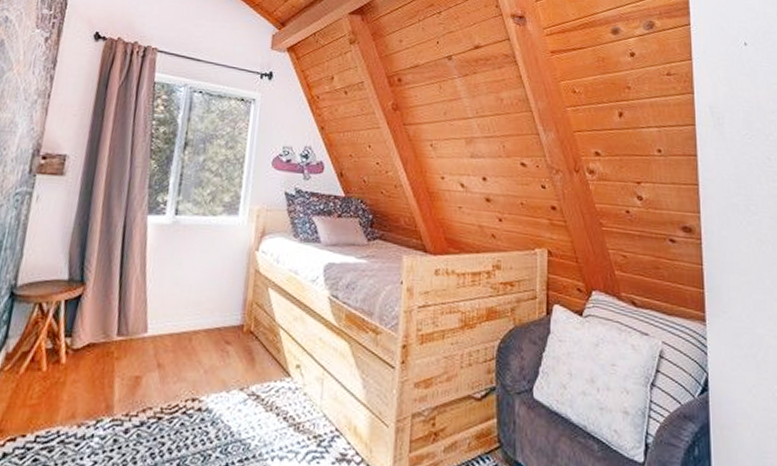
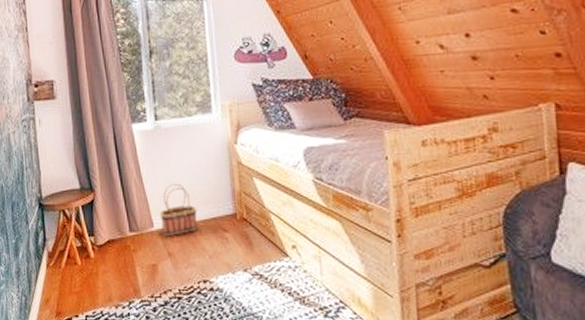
basket: none [156,285,202,344] -> present [159,183,198,236]

